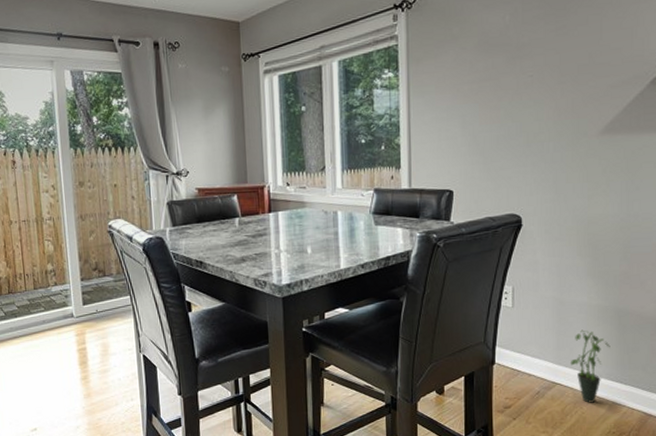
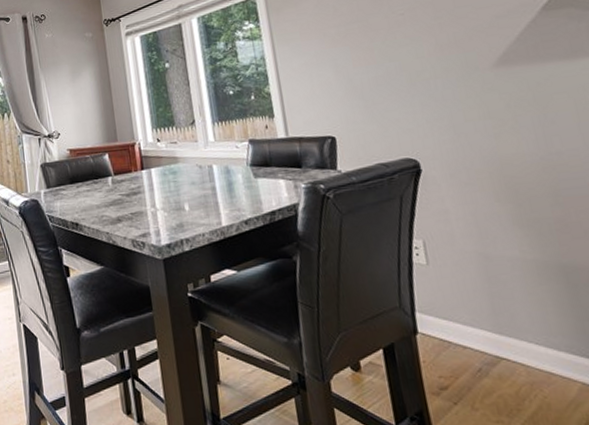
potted plant: present [570,329,610,403] -> none [513,290,563,384]

